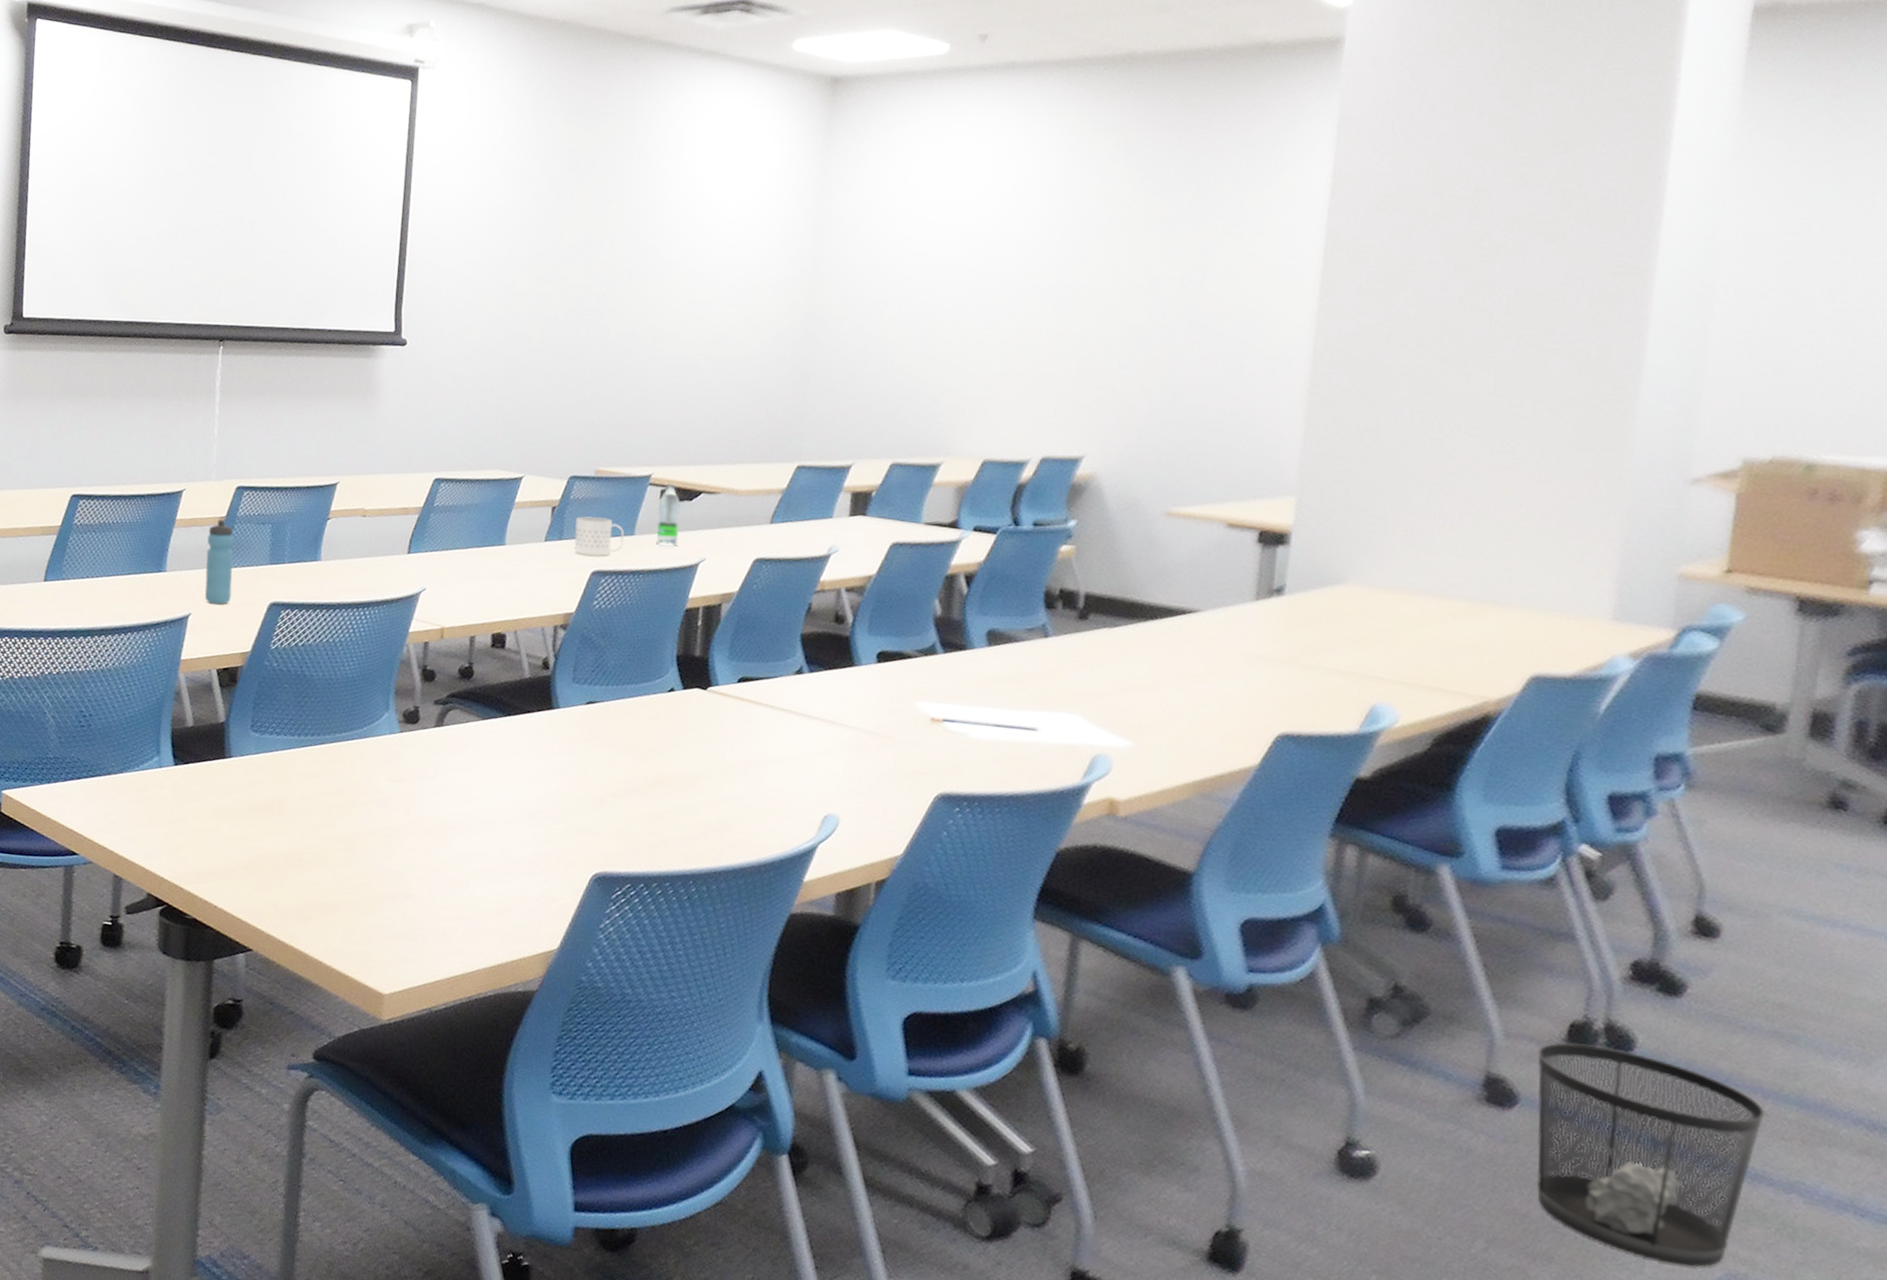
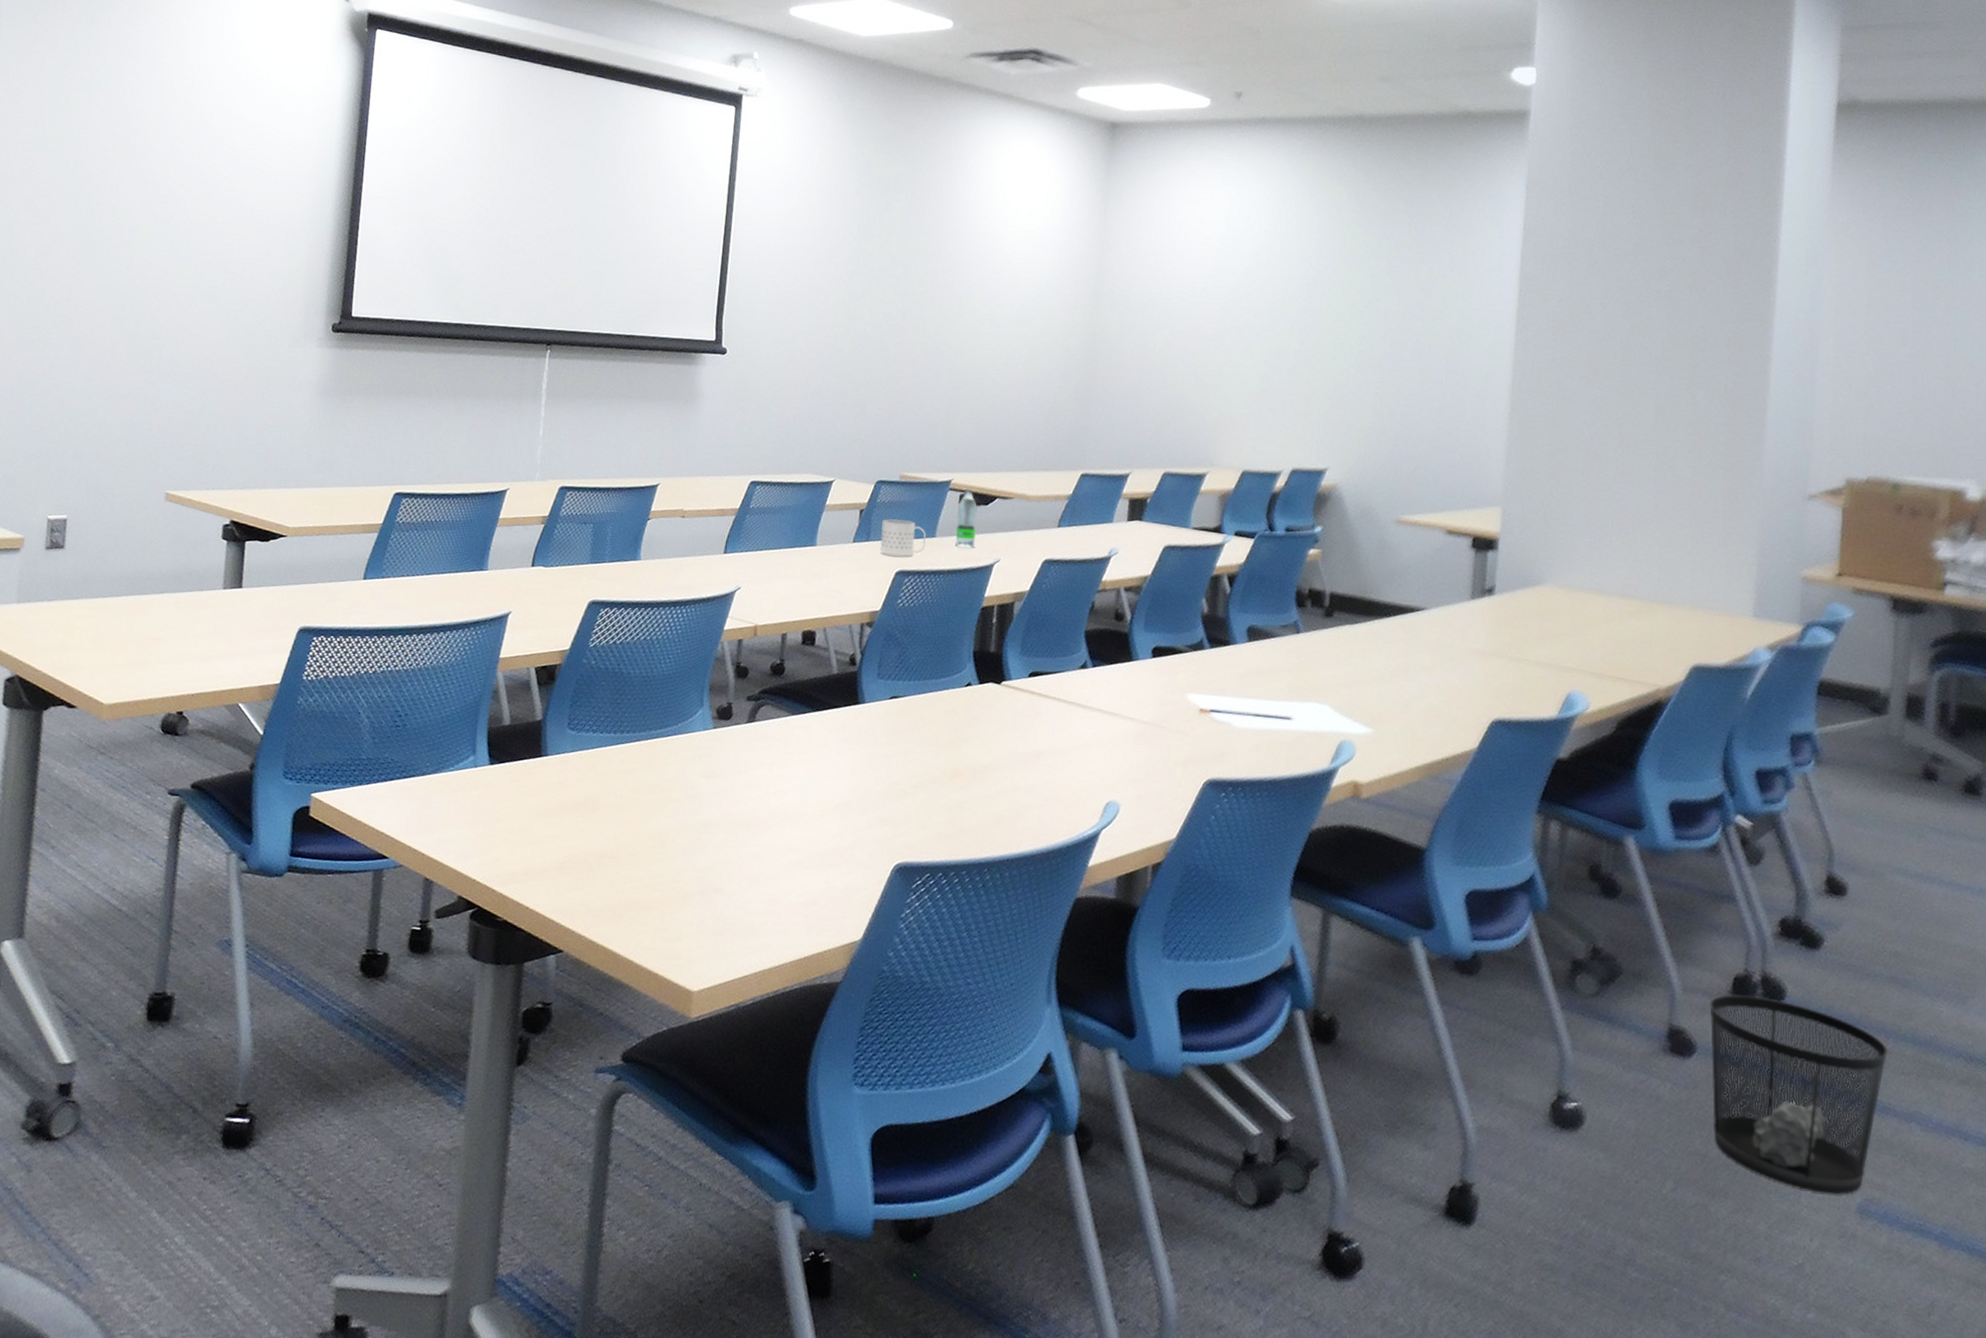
water bottle: present [205,520,235,605] -> none [525,519,556,603]

